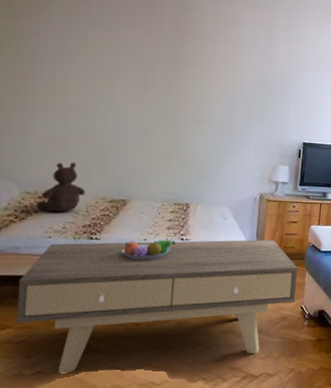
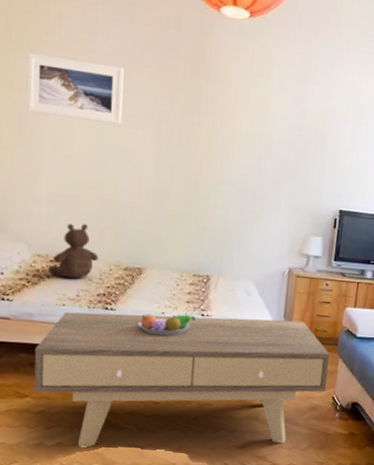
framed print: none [24,16,115,76] -> present [27,52,124,124]

